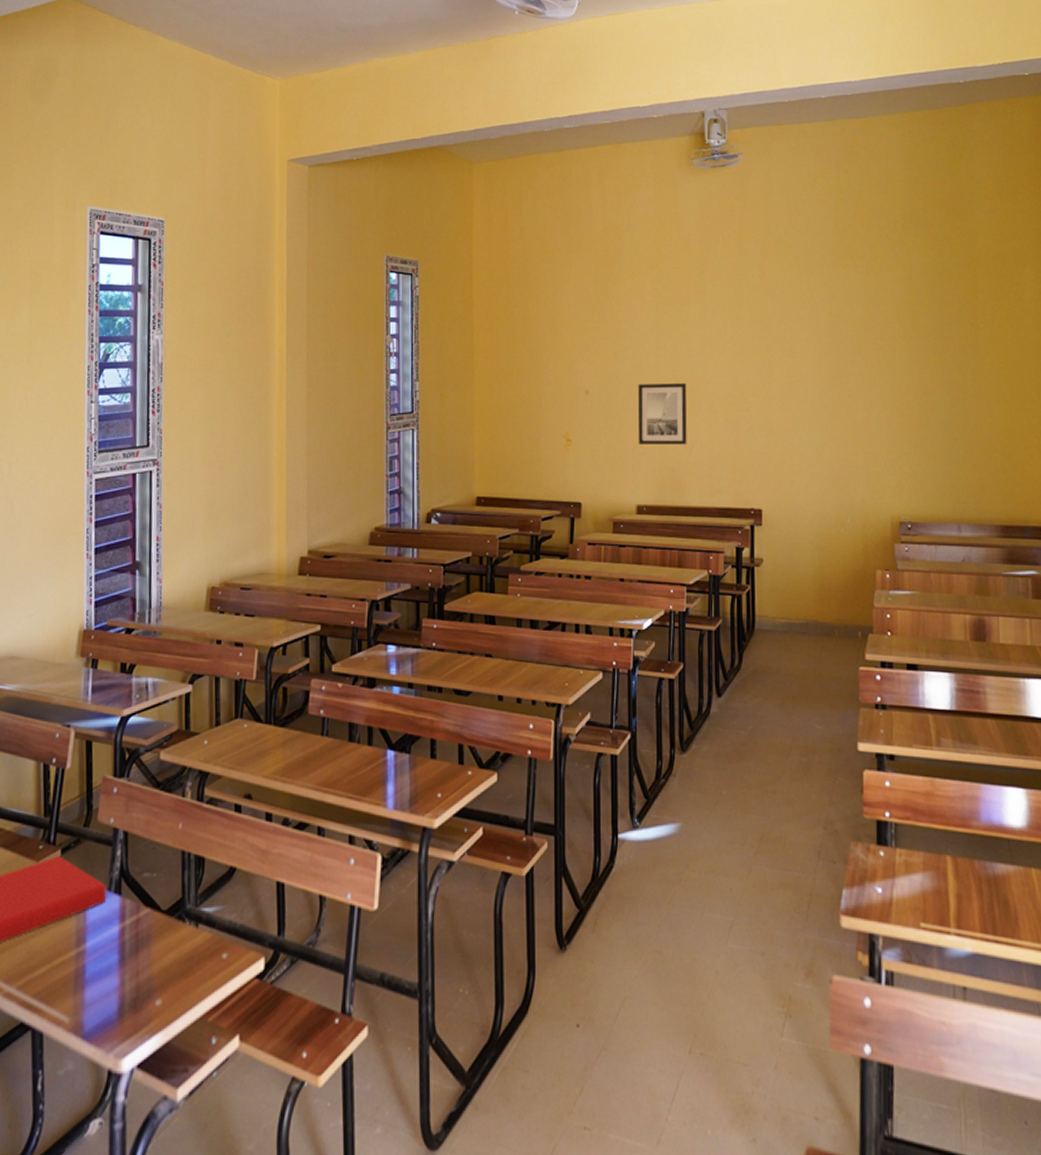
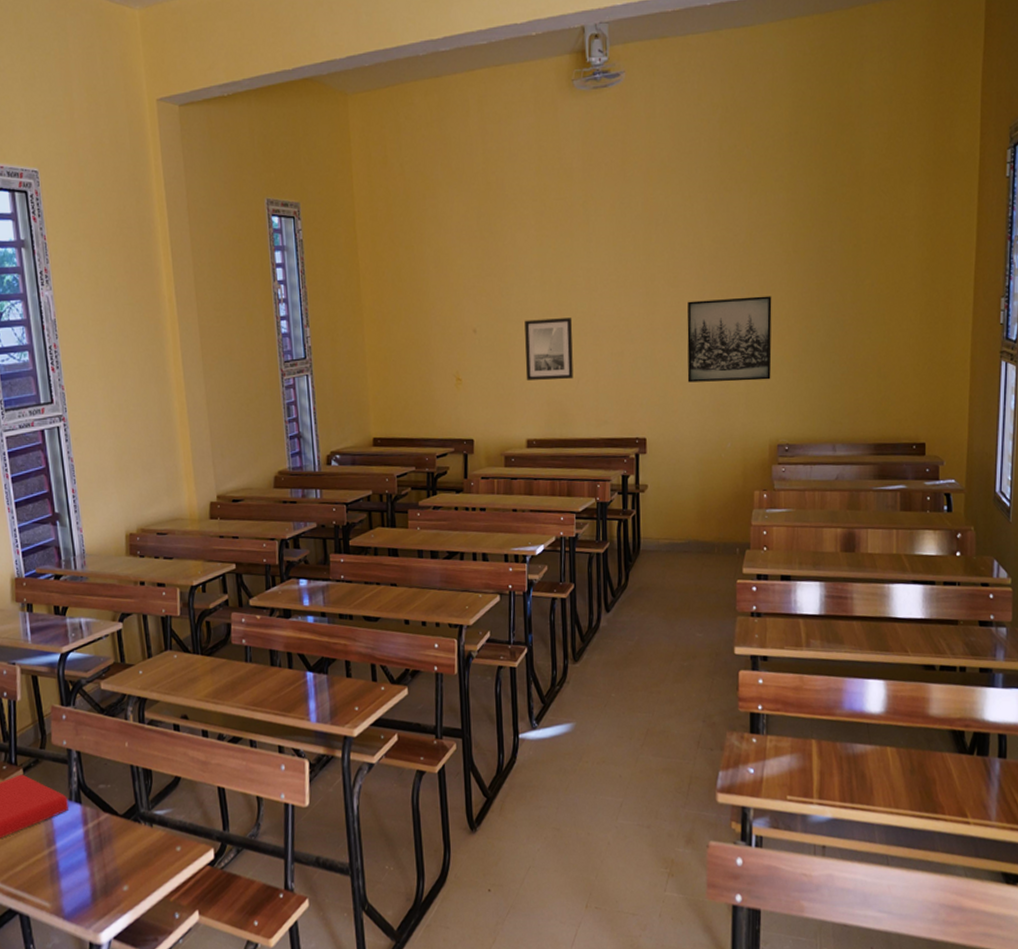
wall art: none [804,370,892,455] -> present [687,296,772,383]

